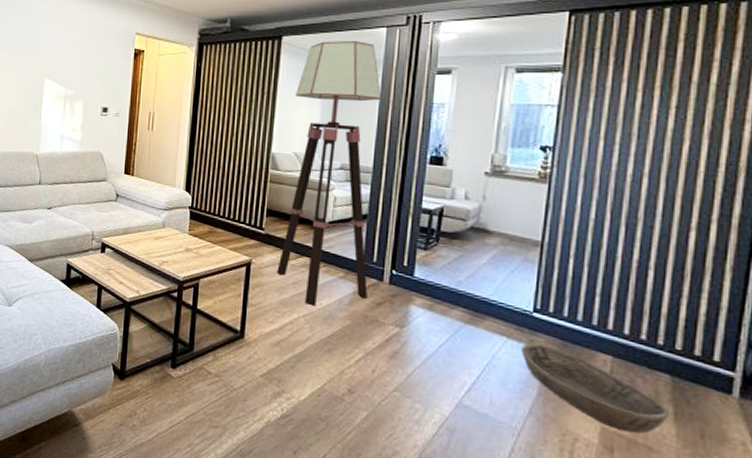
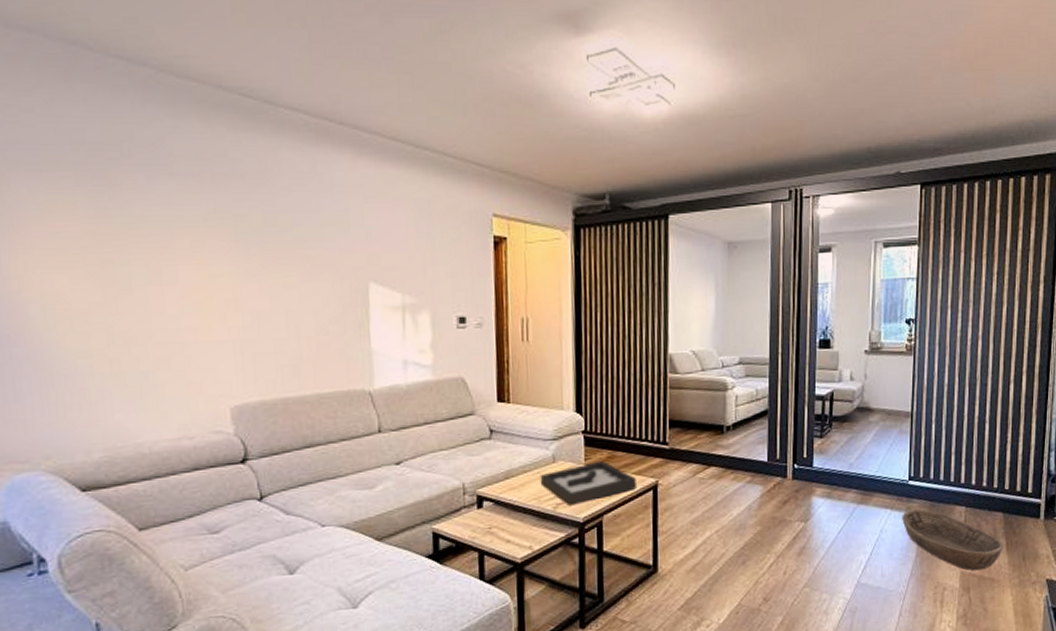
decorative tray: none [151,233,232,267] -> present [540,460,636,507]
floor lamp: present [277,41,382,305] -> none [685,219,774,519]

